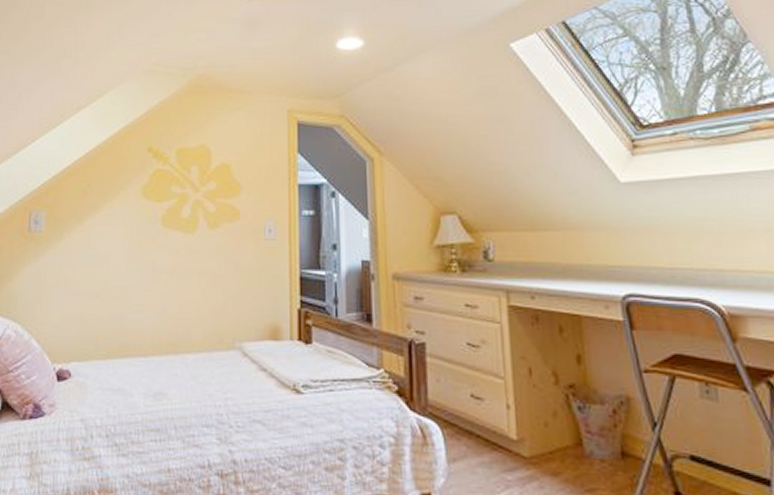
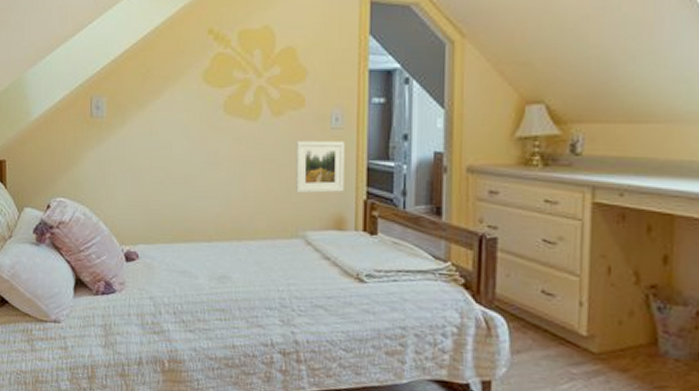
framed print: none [231,251,279,303] -> present [294,140,345,193]

